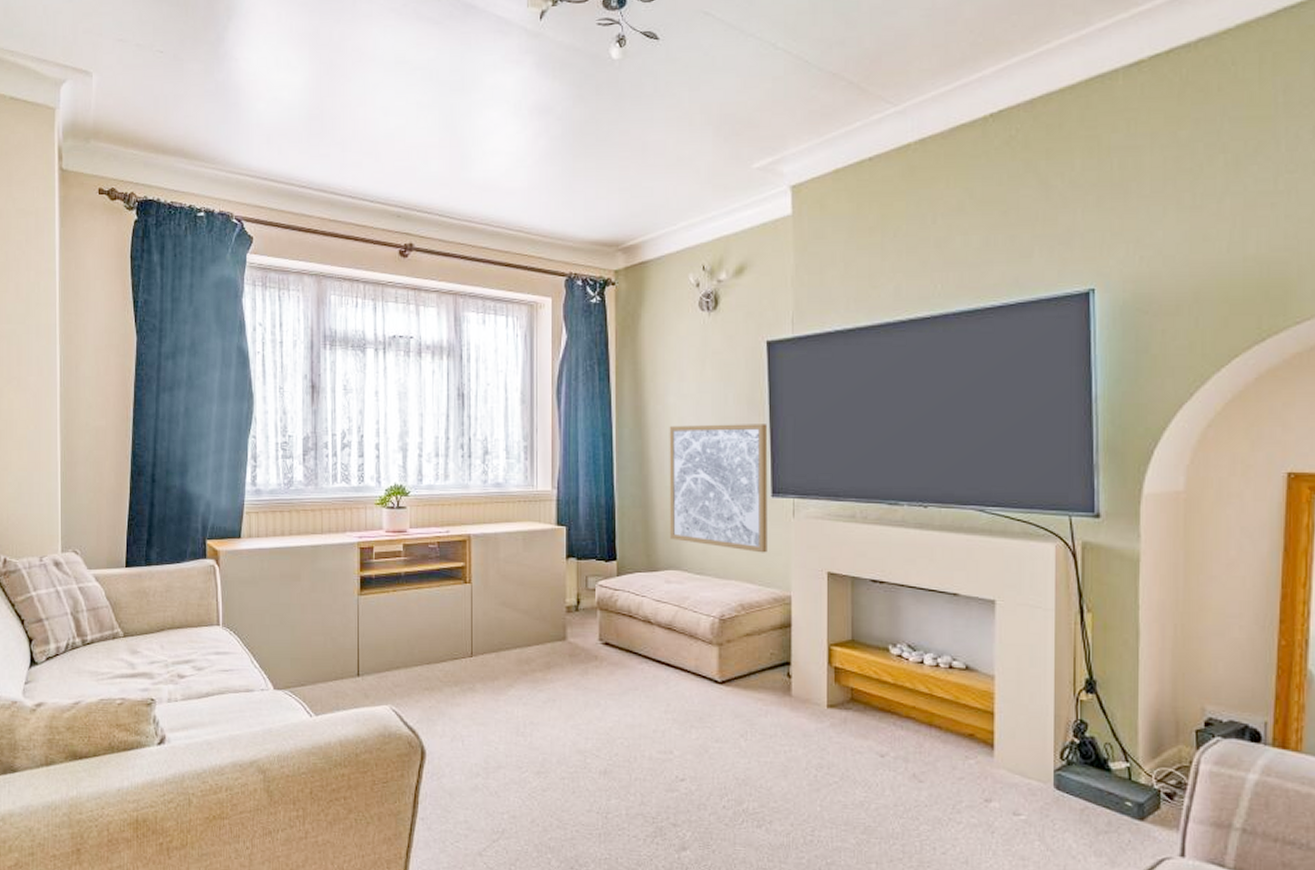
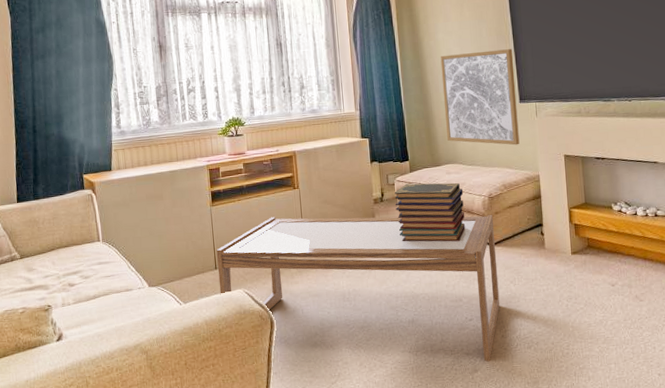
coffee table: none [360,616,724,839] -> present [216,214,500,362]
book stack: none [594,591,686,674] -> present [394,182,465,242]

